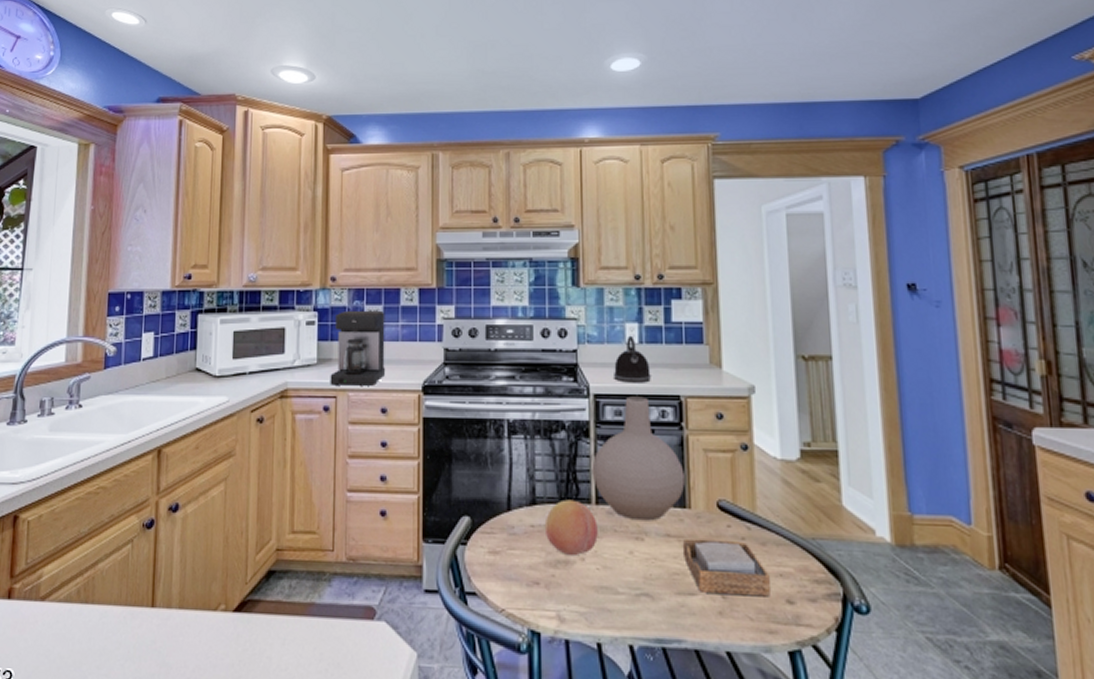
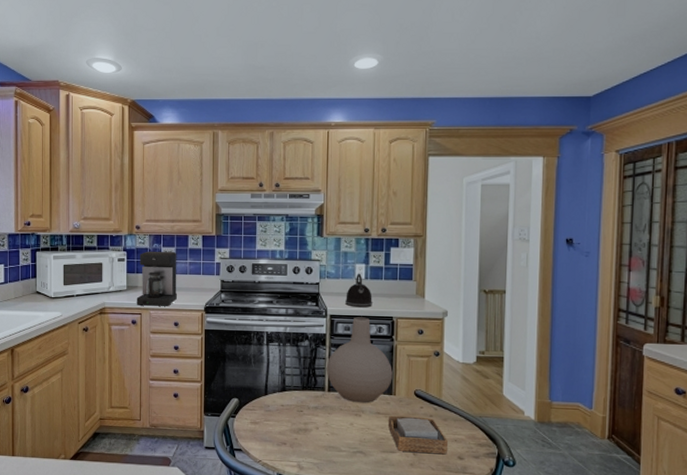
fruit: present [544,499,598,557] -> none [291,388,329,426]

